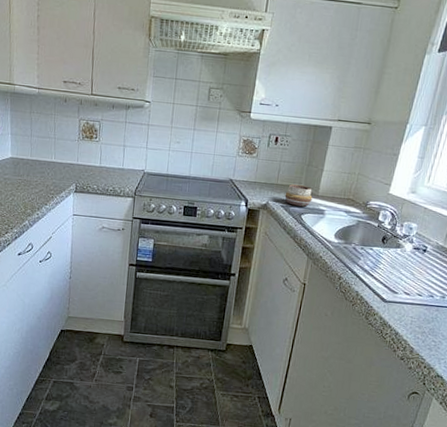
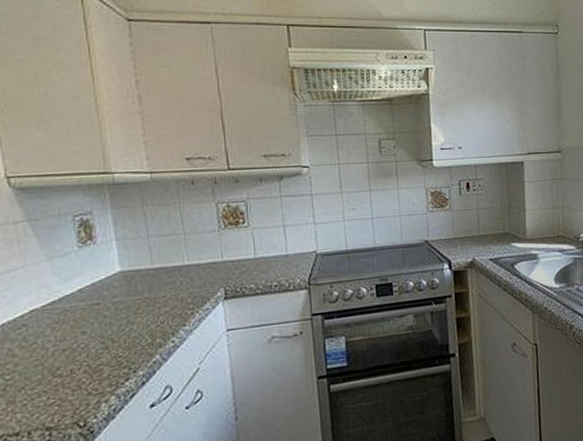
decorative bowl: present [284,184,313,207] -> none [491,231,522,256]

